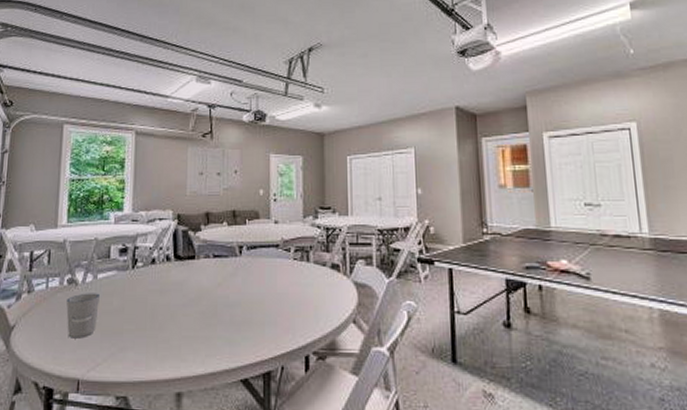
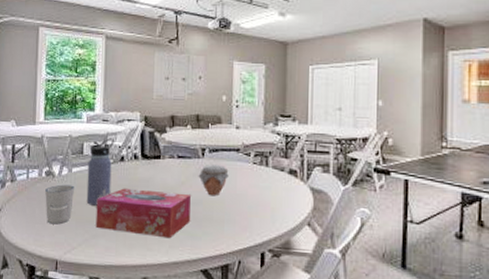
water bottle: none [113,239,144,314] -> present [86,138,114,206]
tissue box: none [123,293,228,347] -> present [95,188,191,239]
jar: none [236,263,268,297] -> present [198,165,229,196]

